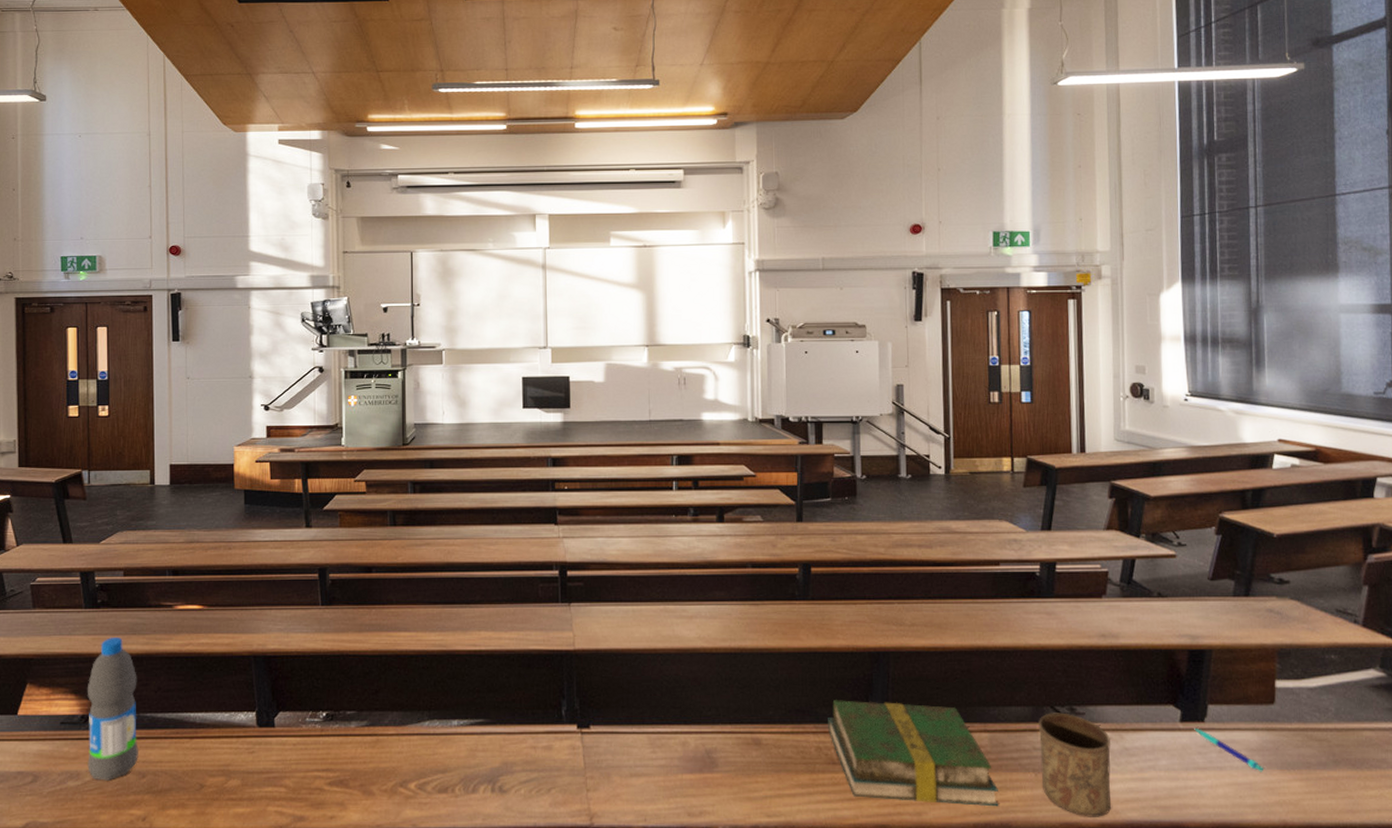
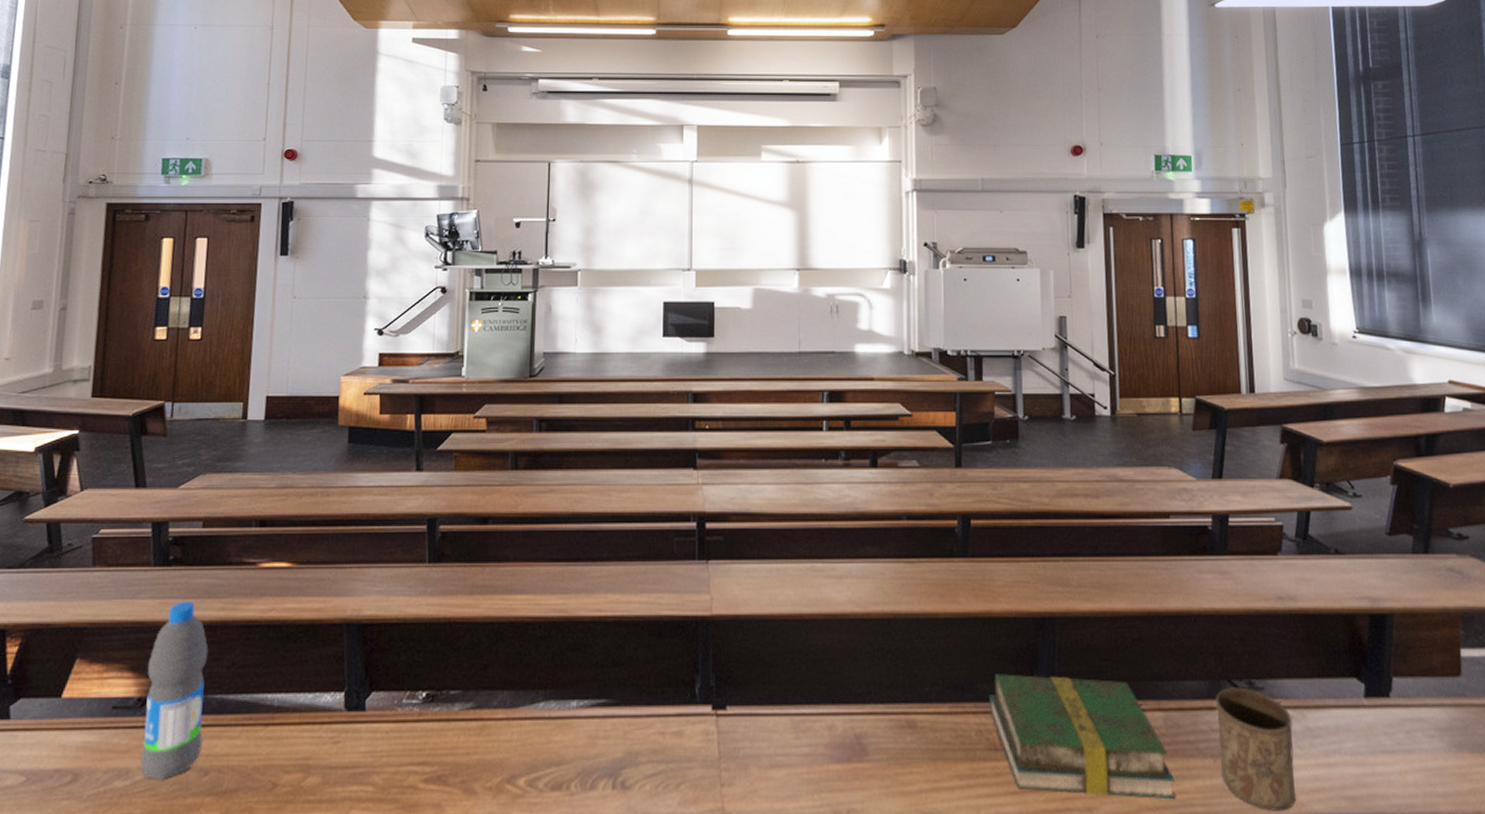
pen: present [1194,727,1263,772] -> none [1379,704,1454,756]

